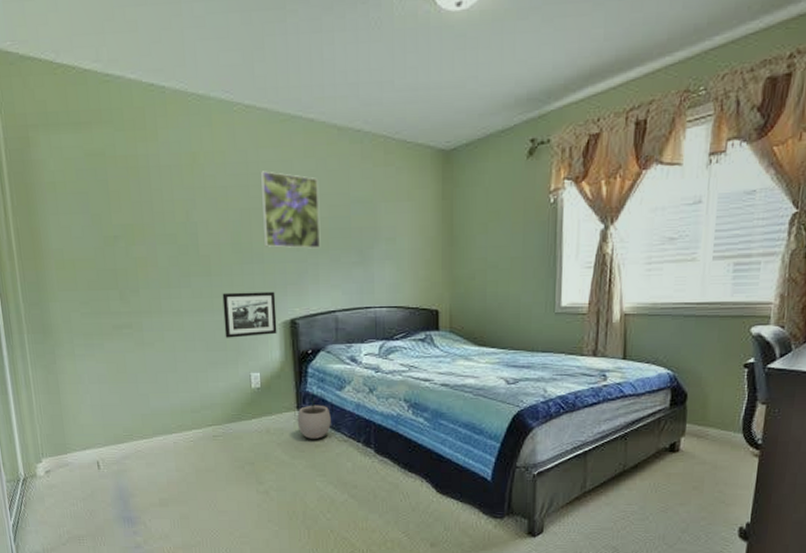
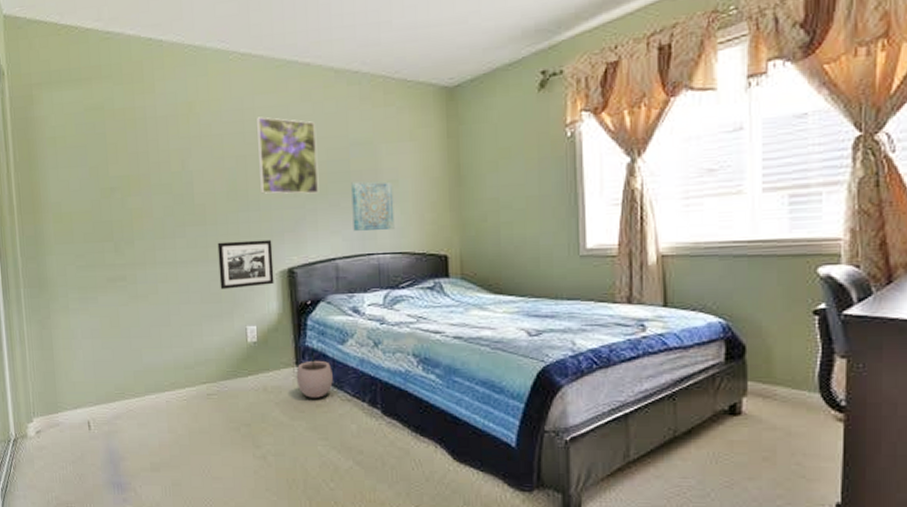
wall art: none [351,238,391,285] -> present [351,181,395,231]

